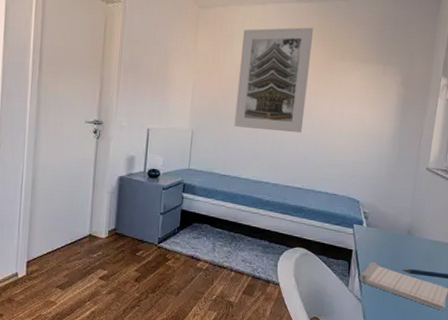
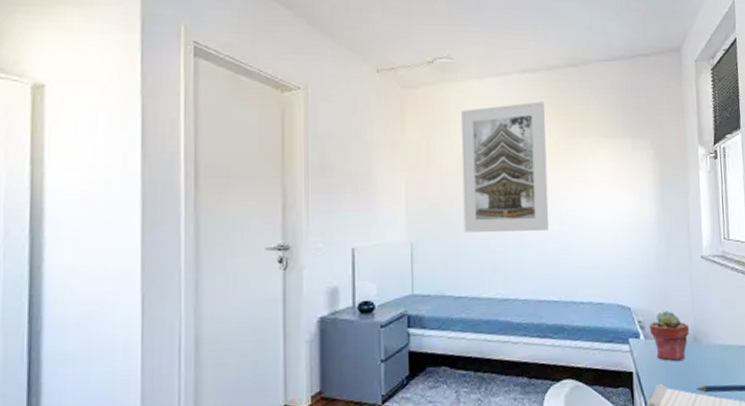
potted succulent: none [372,207,406,247] -> present [649,311,690,361]

